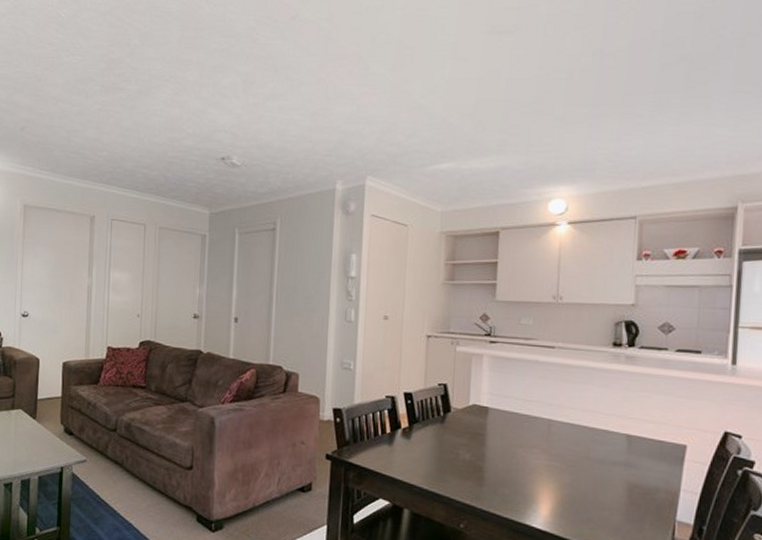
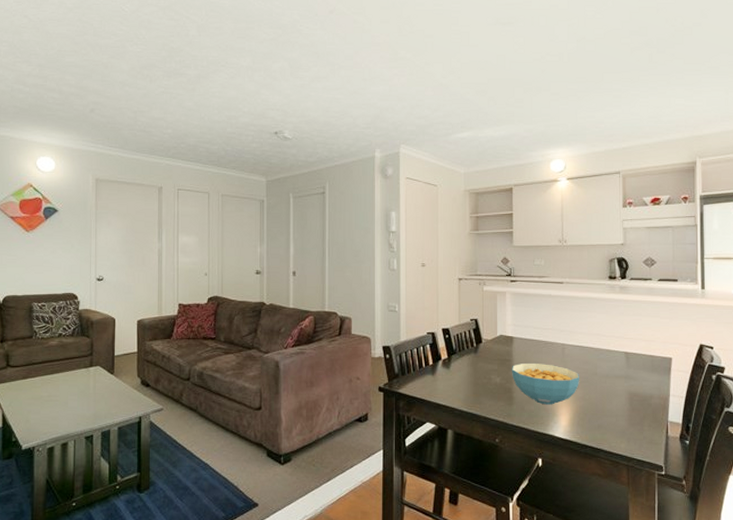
cereal bowl: none [484,439,568,490] -> present [511,362,580,405]

